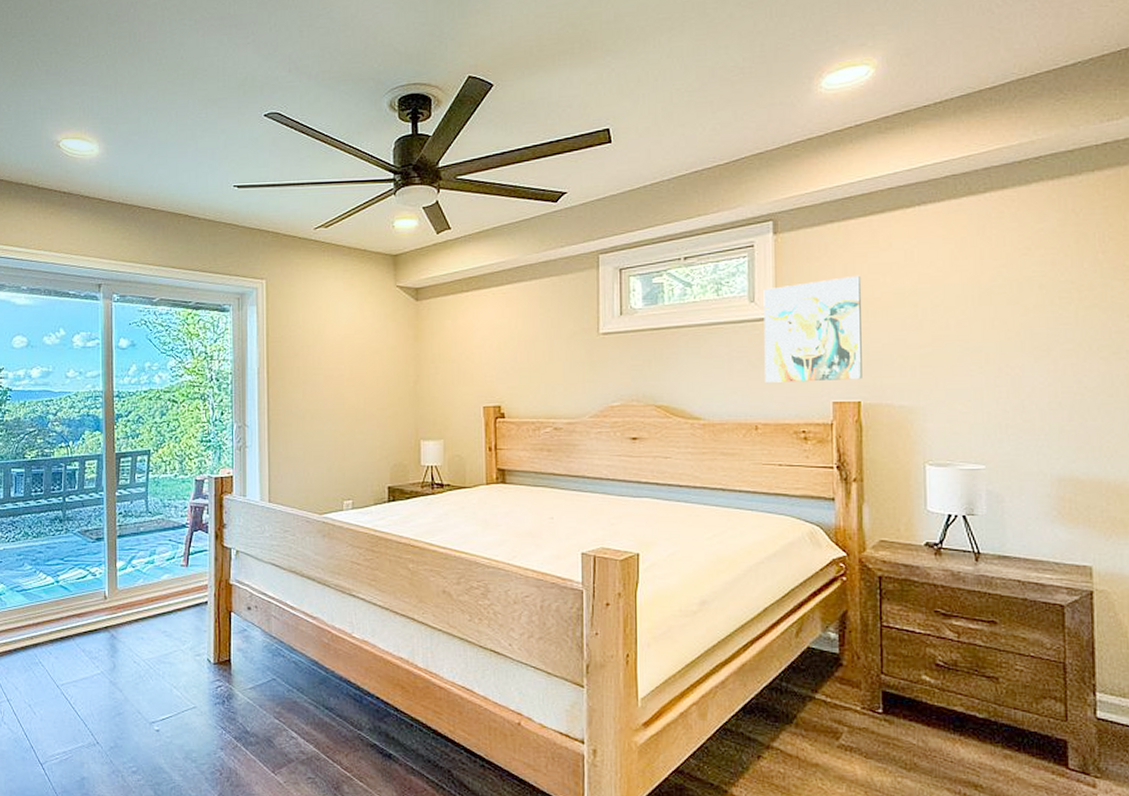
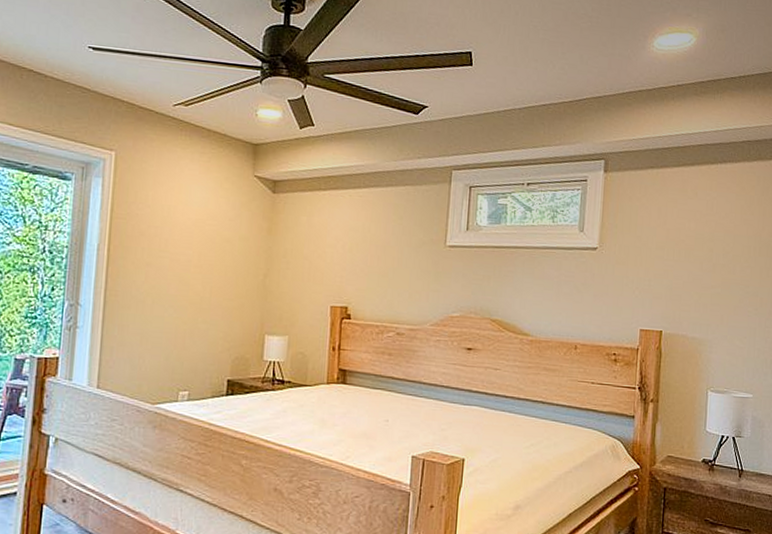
wall art: present [763,275,862,383] -> none [586,218,672,311]

